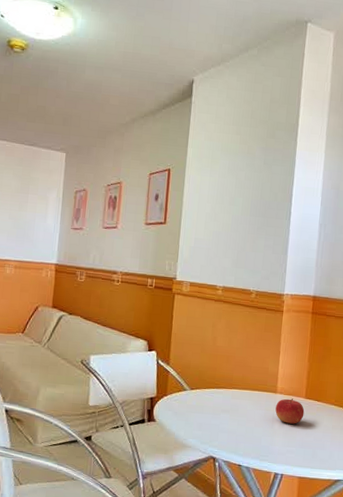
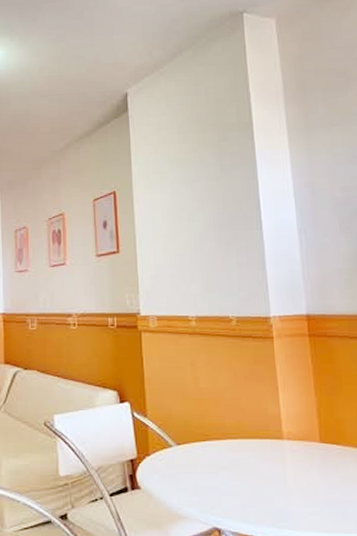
fruit: present [275,398,305,424] -> none [285,444,323,477]

